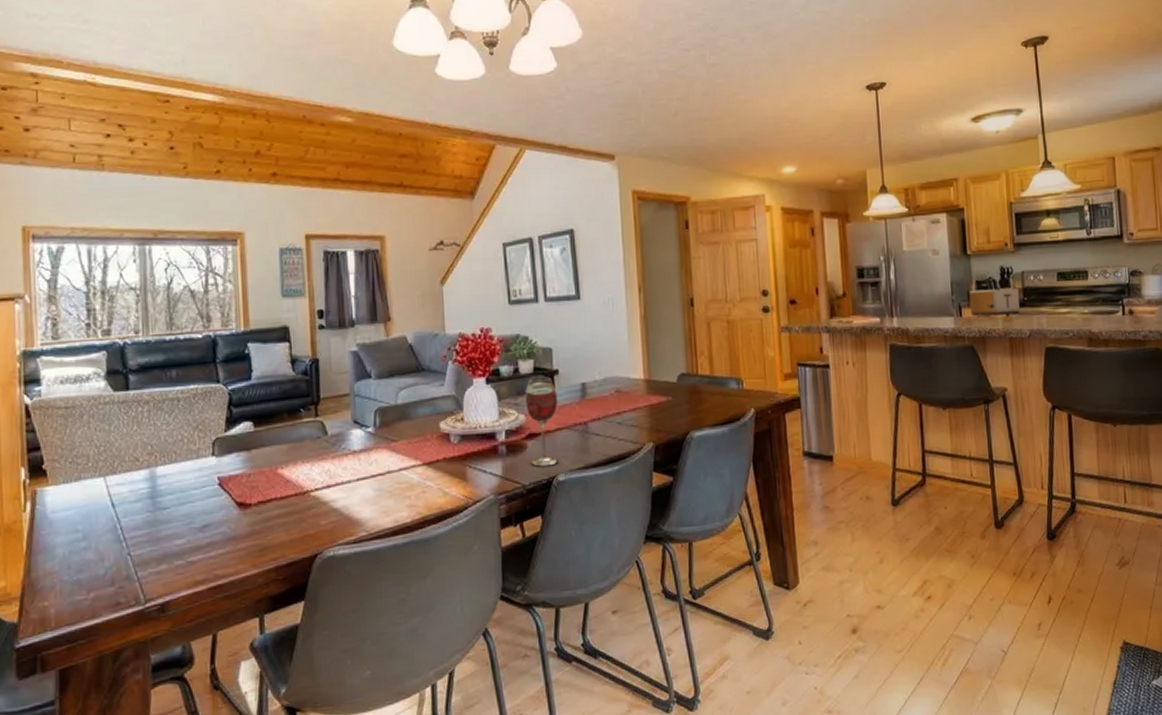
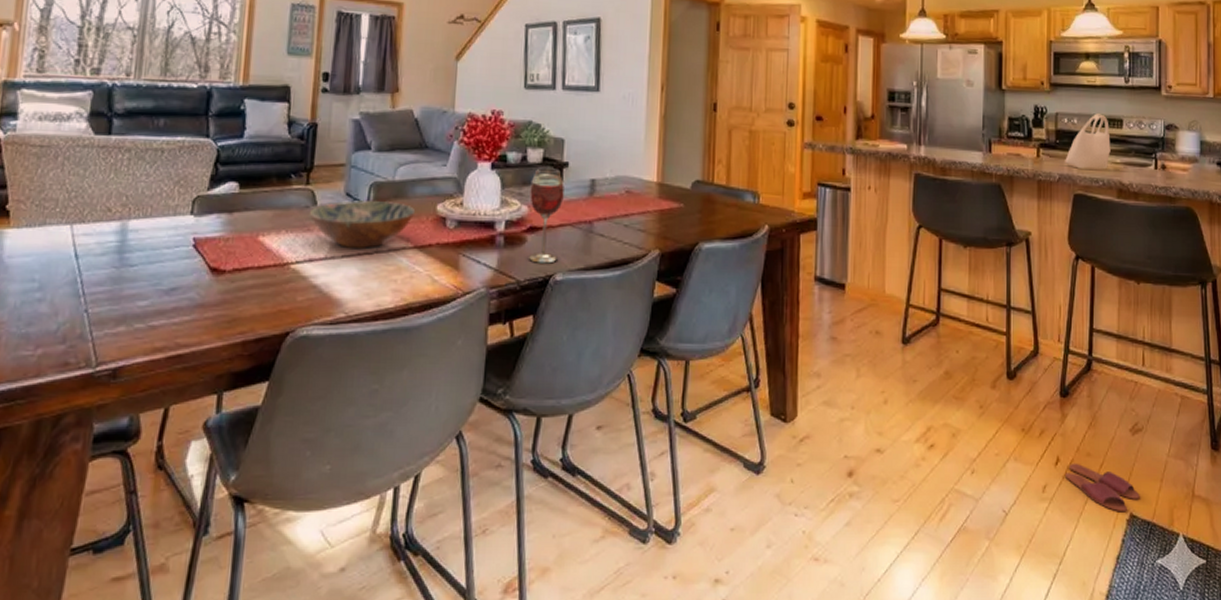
bowl: none [322,423,421,471] -> present [310,200,416,248]
toaster: present [969,287,1020,317] -> none [1000,126,1052,158]
handbag: none [1034,268,1078,324] -> present [1065,113,1111,170]
slippers: none [1057,599,1132,641] -> present [1064,463,1140,512]

